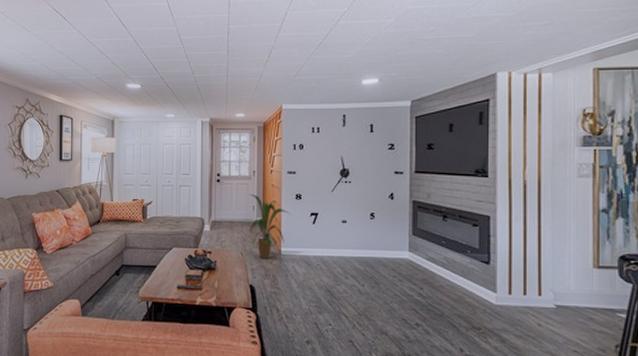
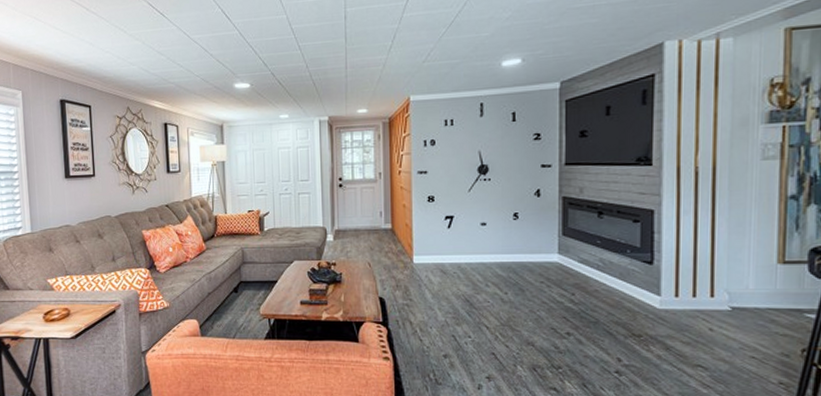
house plant: present [249,194,291,259] -> none [376,199,423,269]

